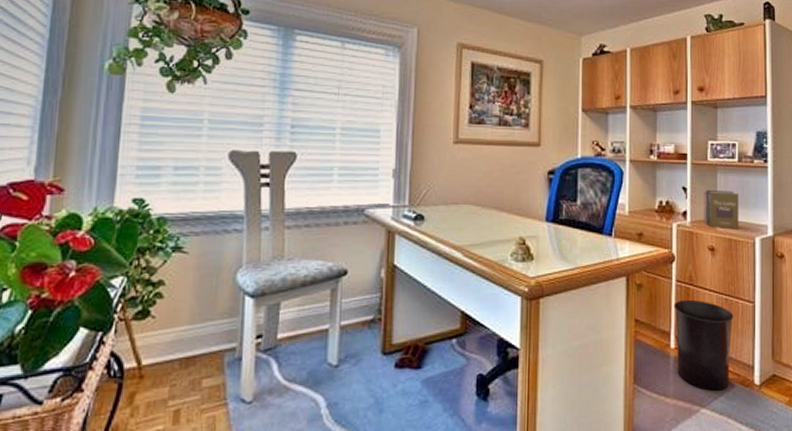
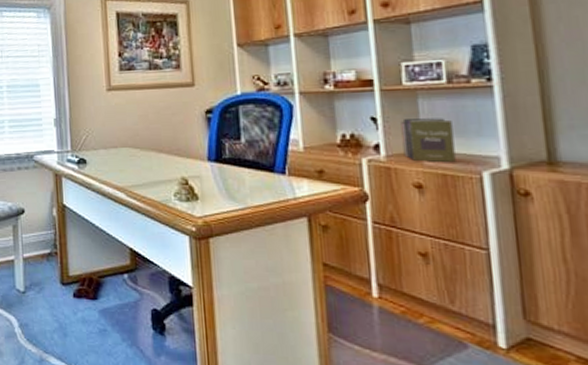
waste bin: present [674,299,734,391] -> none [372,243,460,350]

